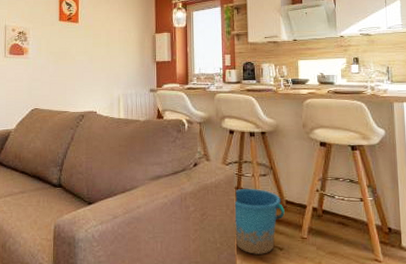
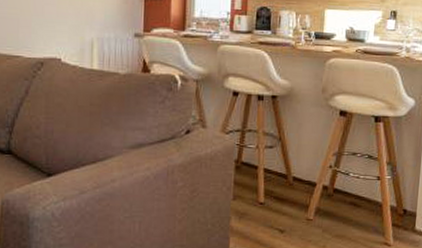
bucket: present [234,188,285,254] -> none [229,161,291,237]

